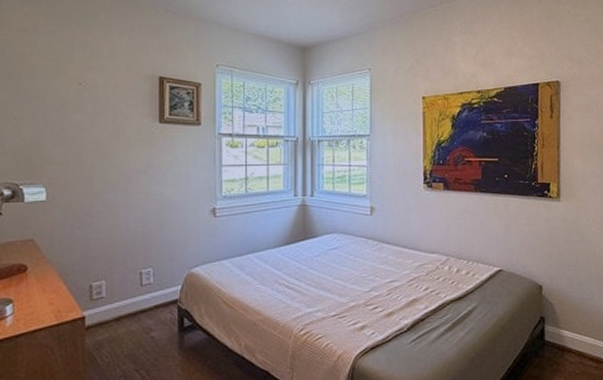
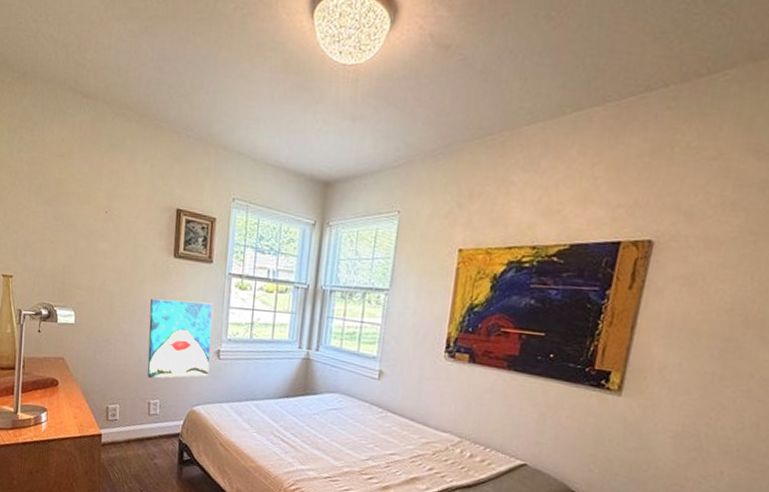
wall art: none [136,163,206,246] -> present [147,298,213,379]

